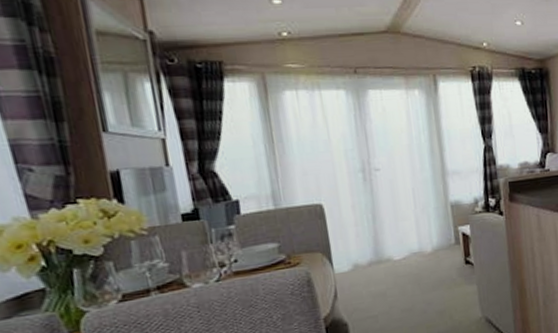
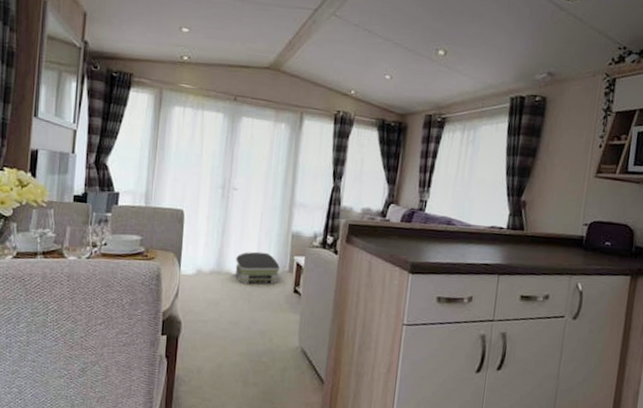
air purifier: none [394,229,445,268] -> present [235,251,280,285]

